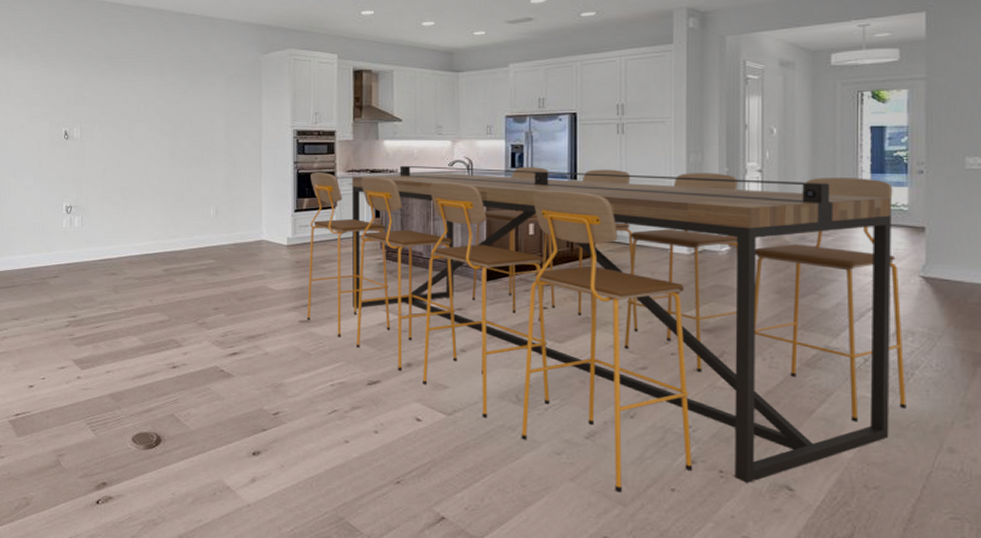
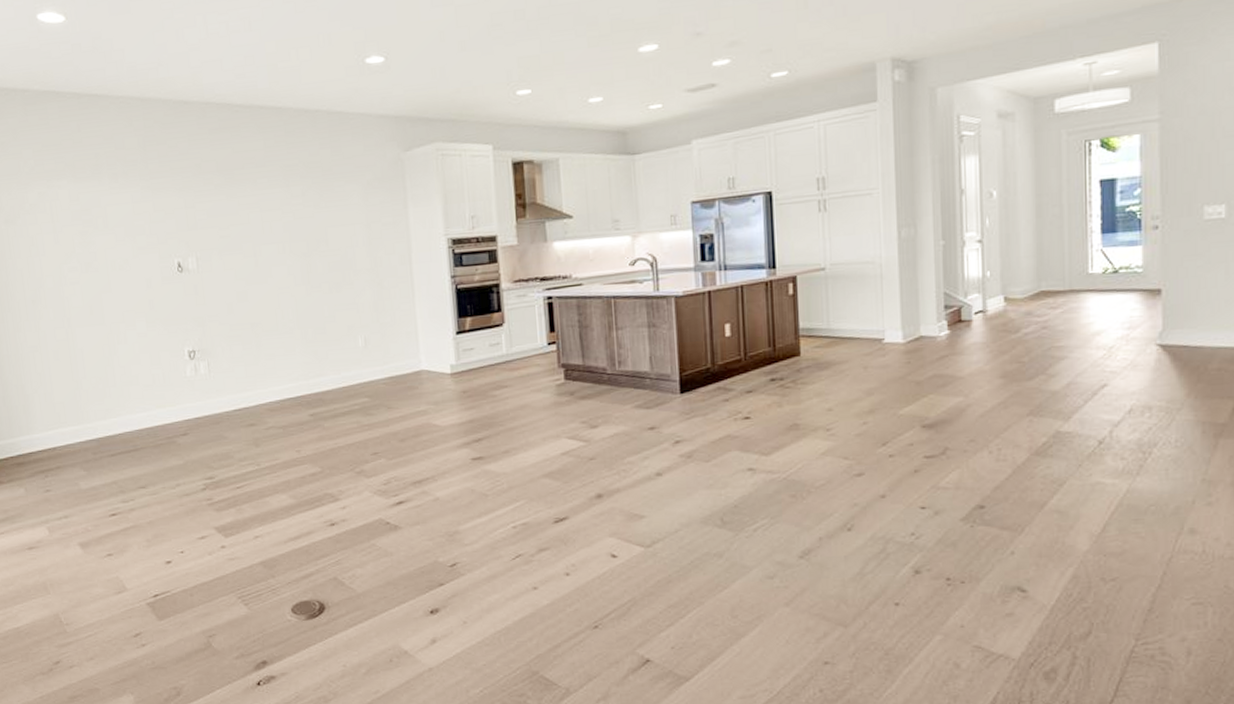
dining table: present [306,165,906,493] -> none [471,239,1144,613]

